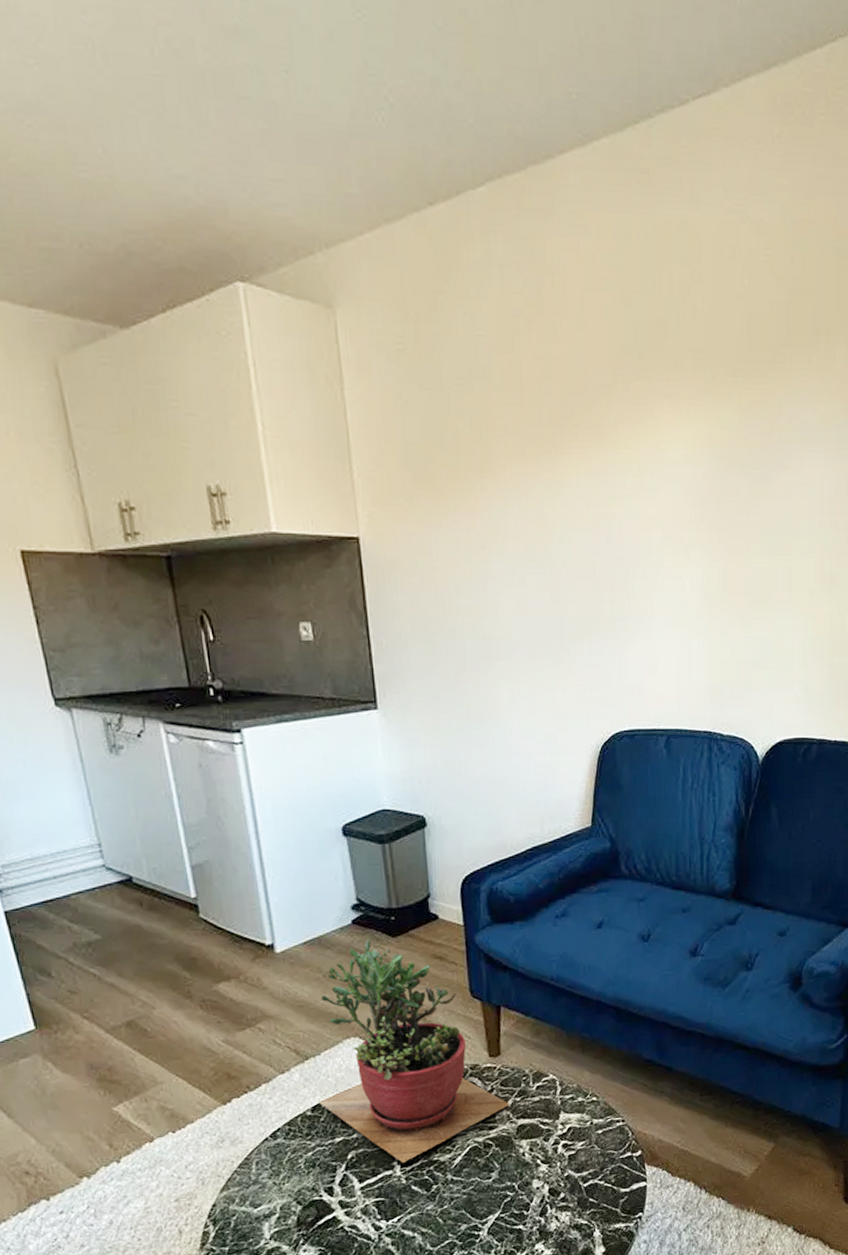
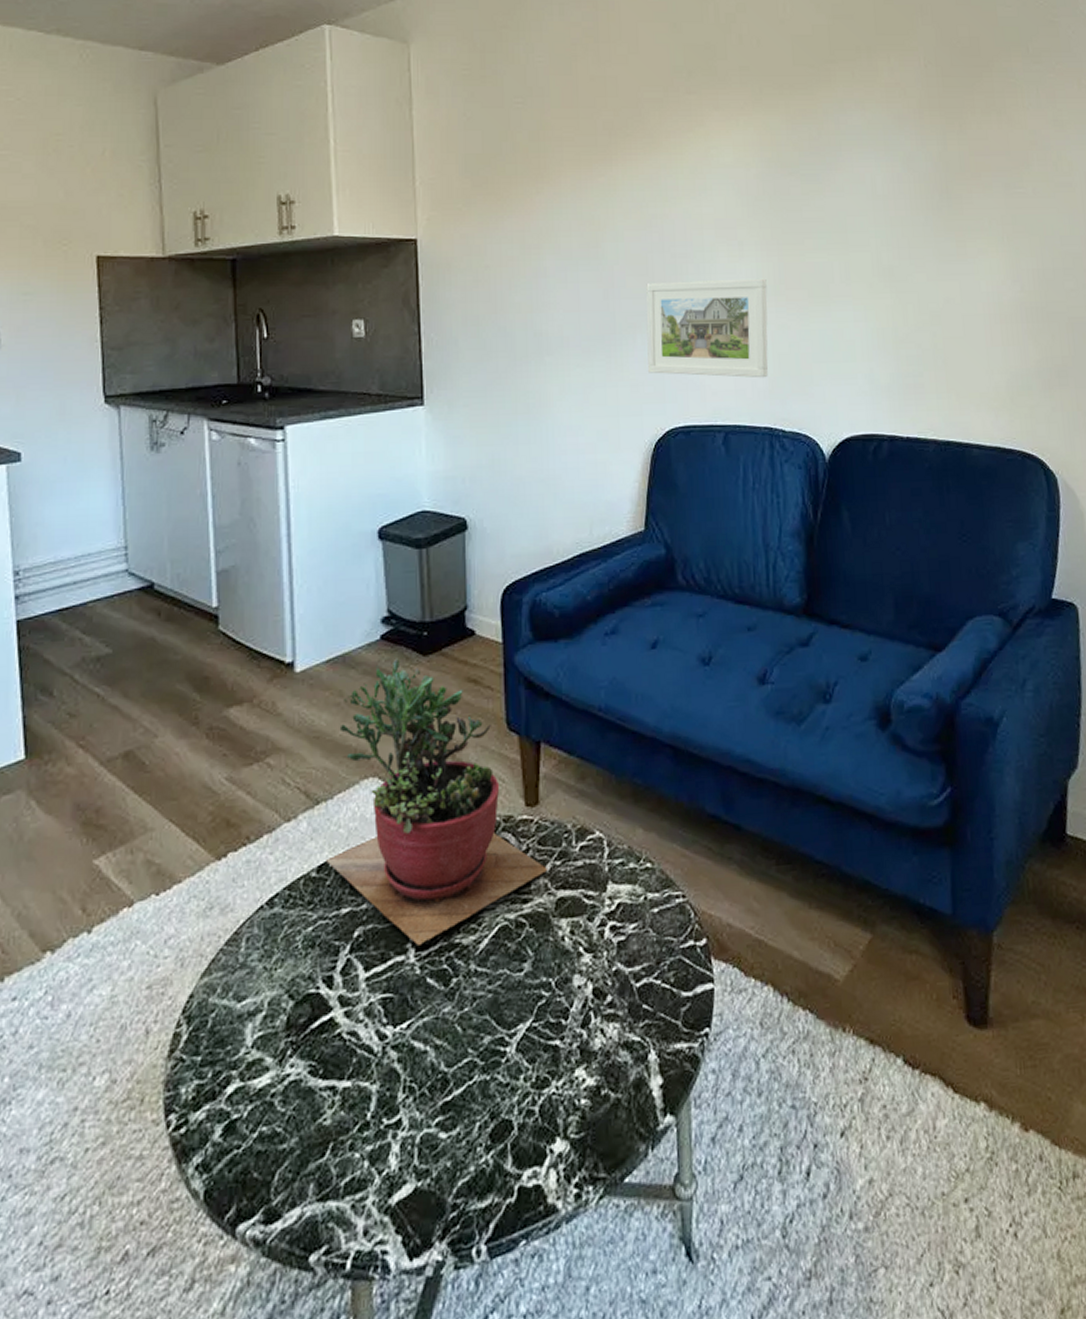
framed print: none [593,584,712,684] -> present [646,278,768,378]

